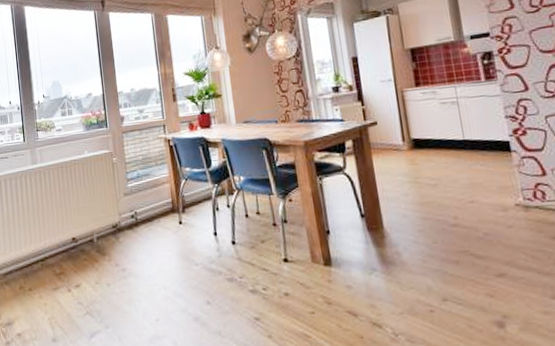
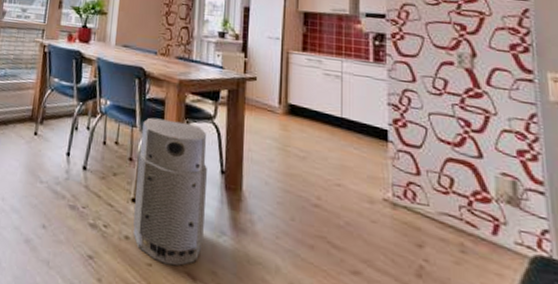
air purifier: none [279,179,357,309] -> present [133,117,207,266]

